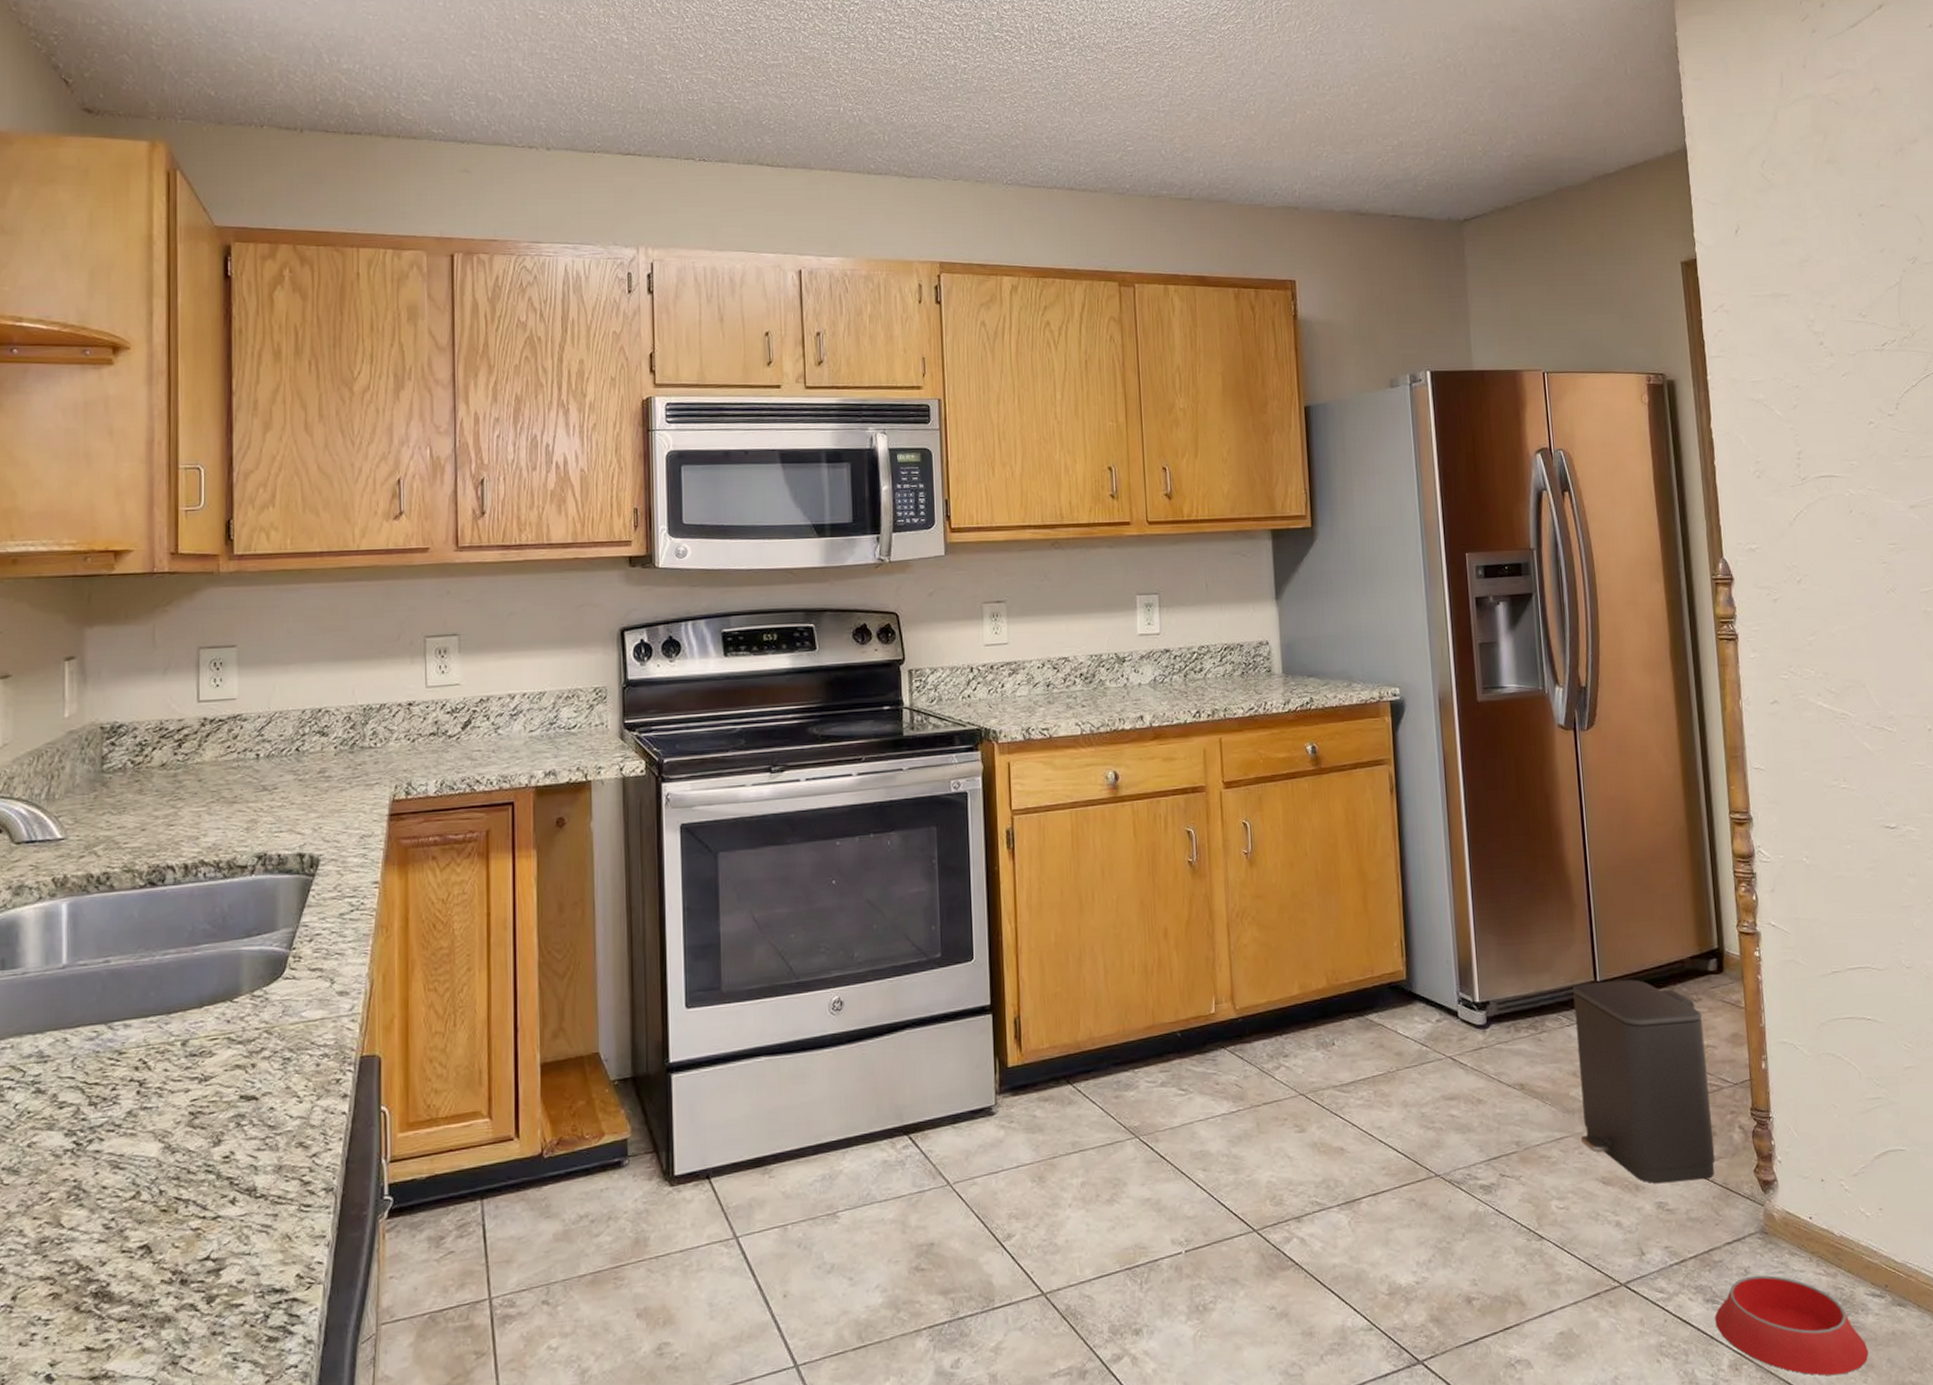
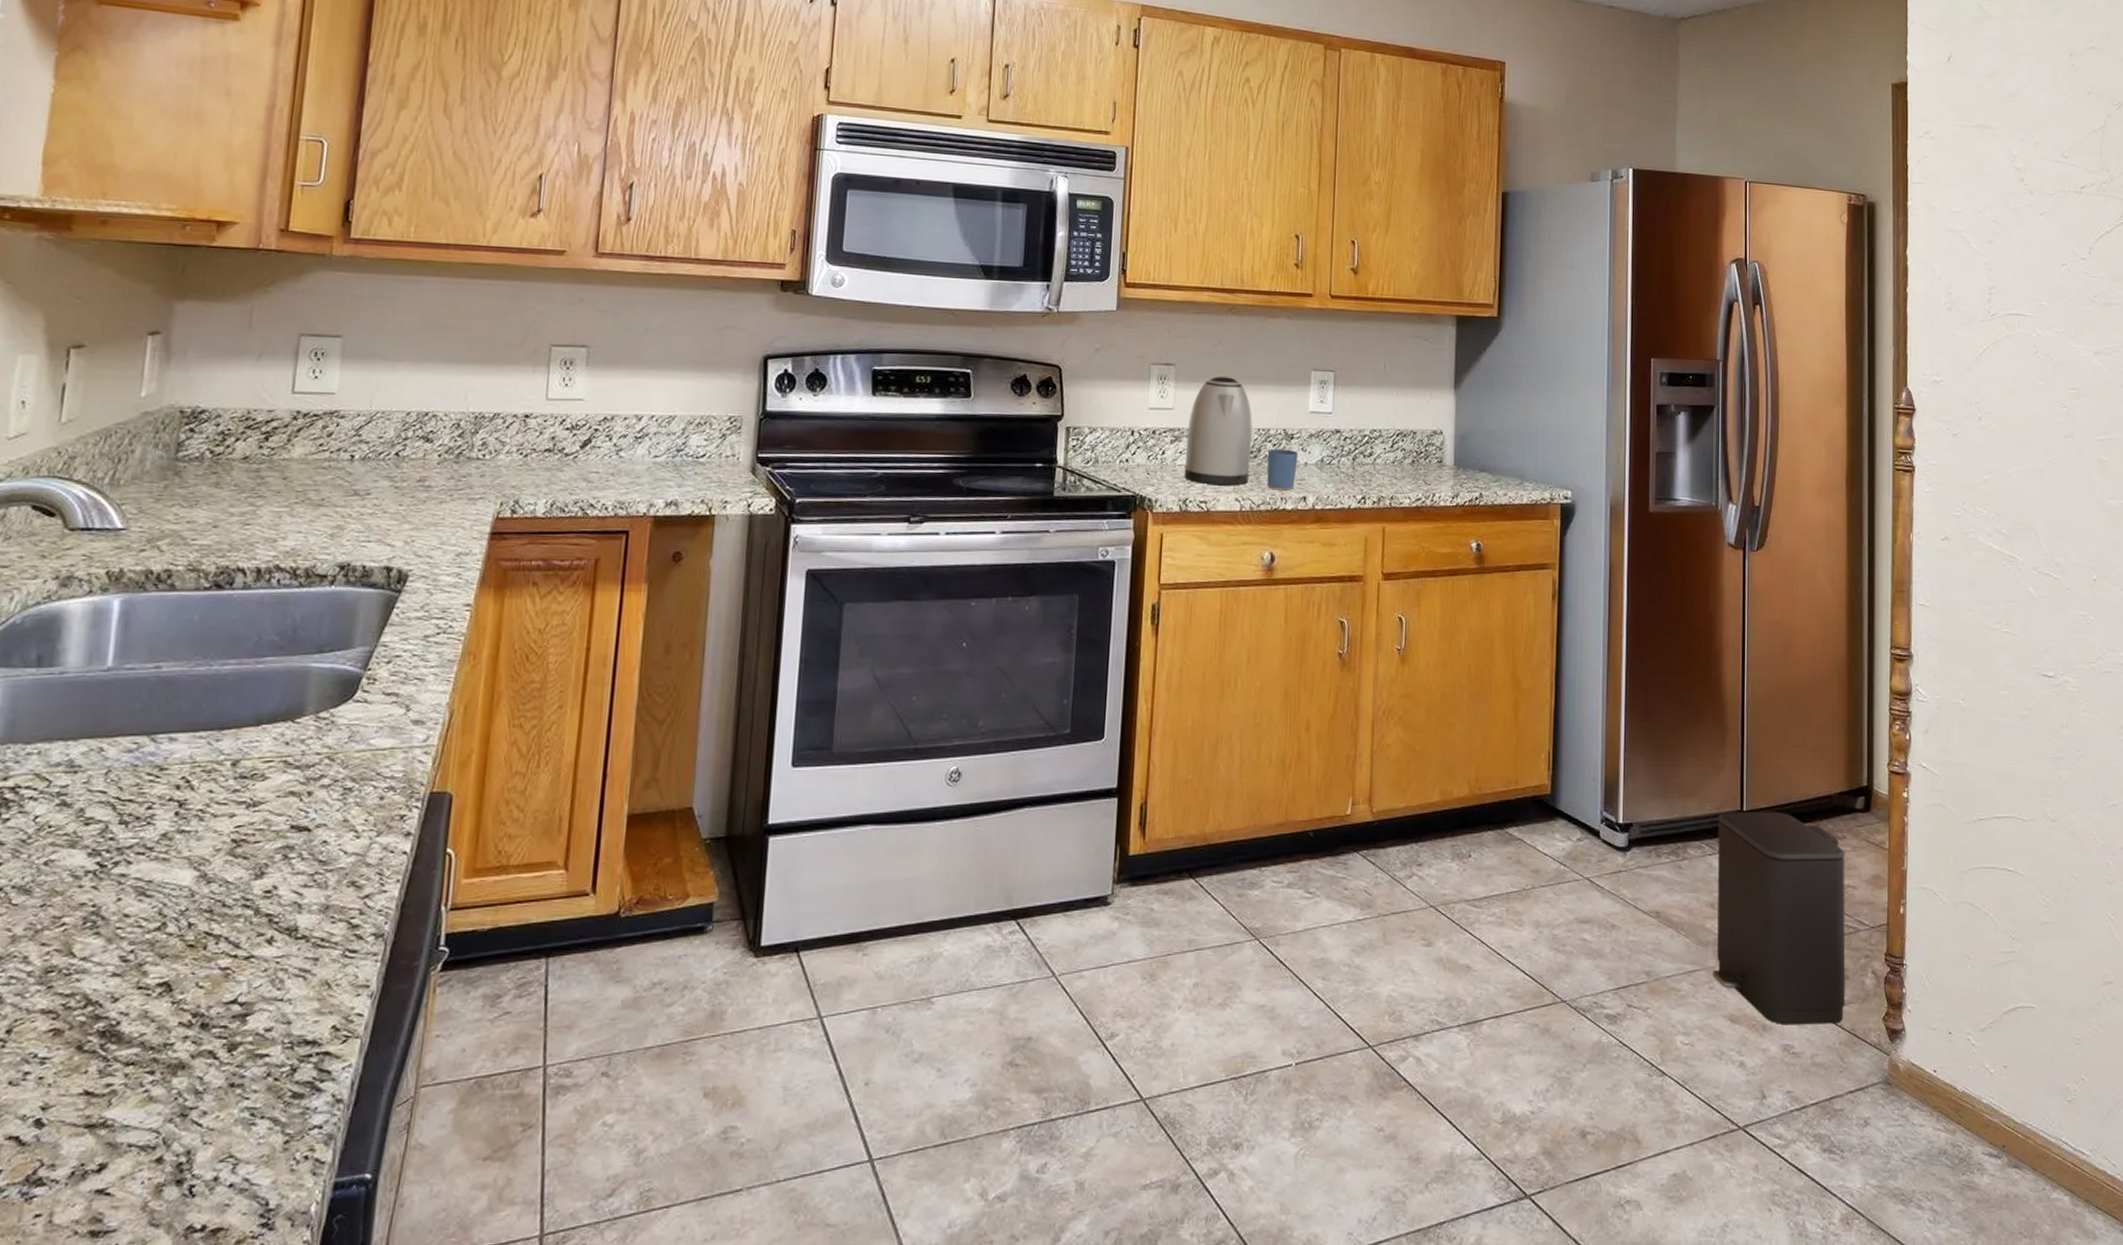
kettle: none [1023,608,1087,713] -> present [1184,376,1253,486]
mug: none [1101,672,1132,712] -> present [1267,448,1298,491]
pet bowl: present [1715,1275,1869,1376] -> none [1831,1127,1981,1235]

